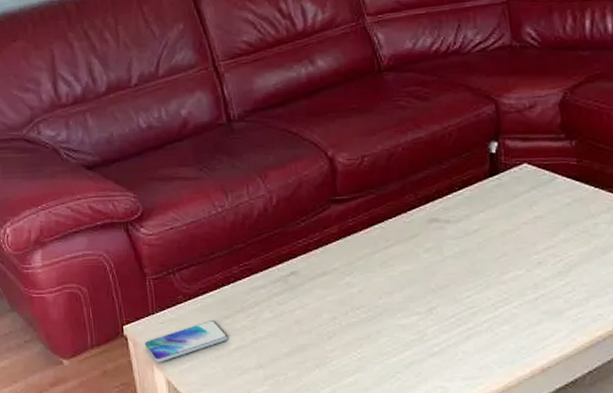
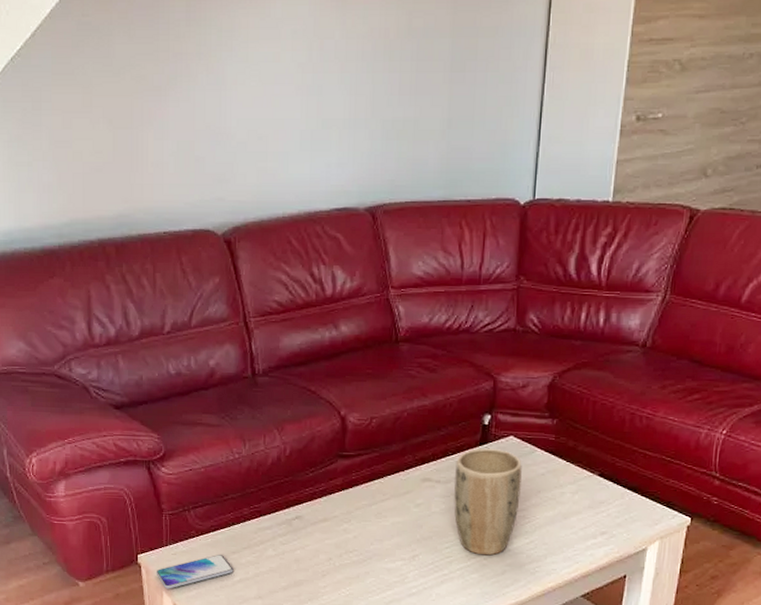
plant pot: none [465,179,547,303] -> present [454,448,522,556]

